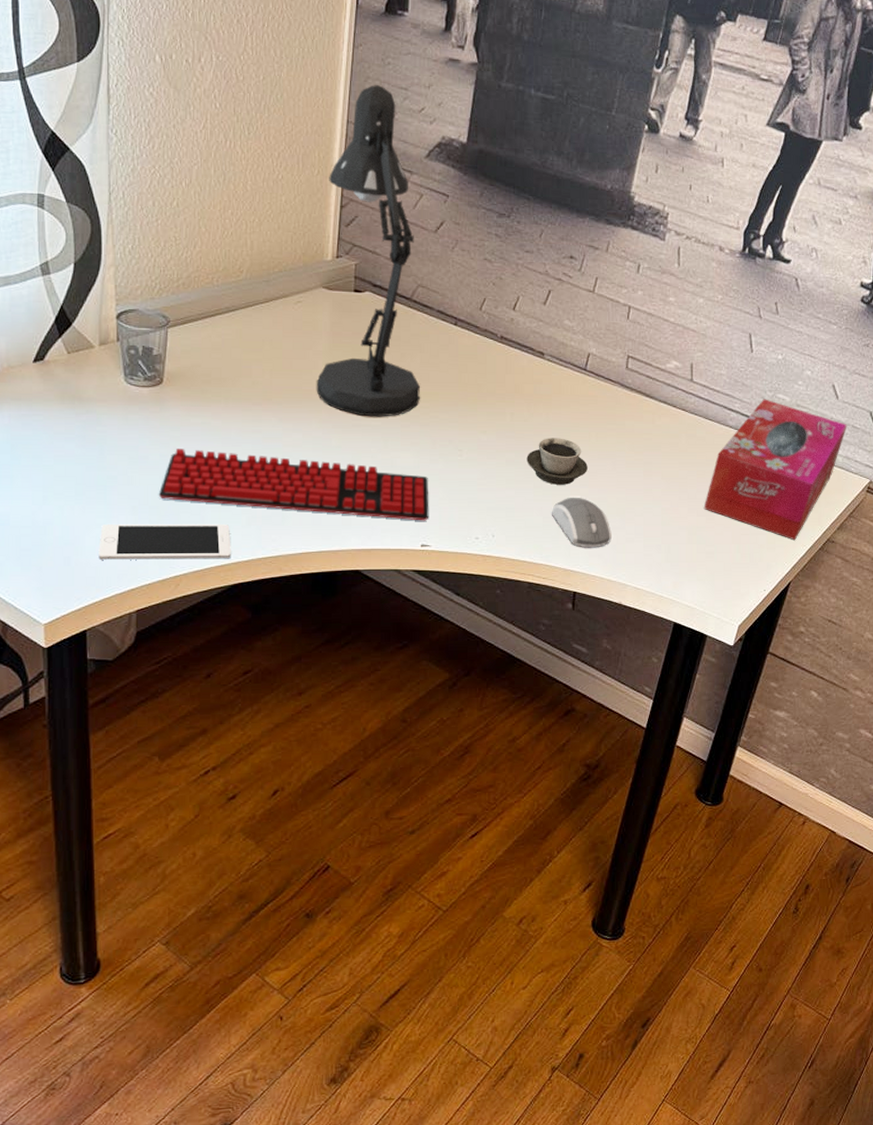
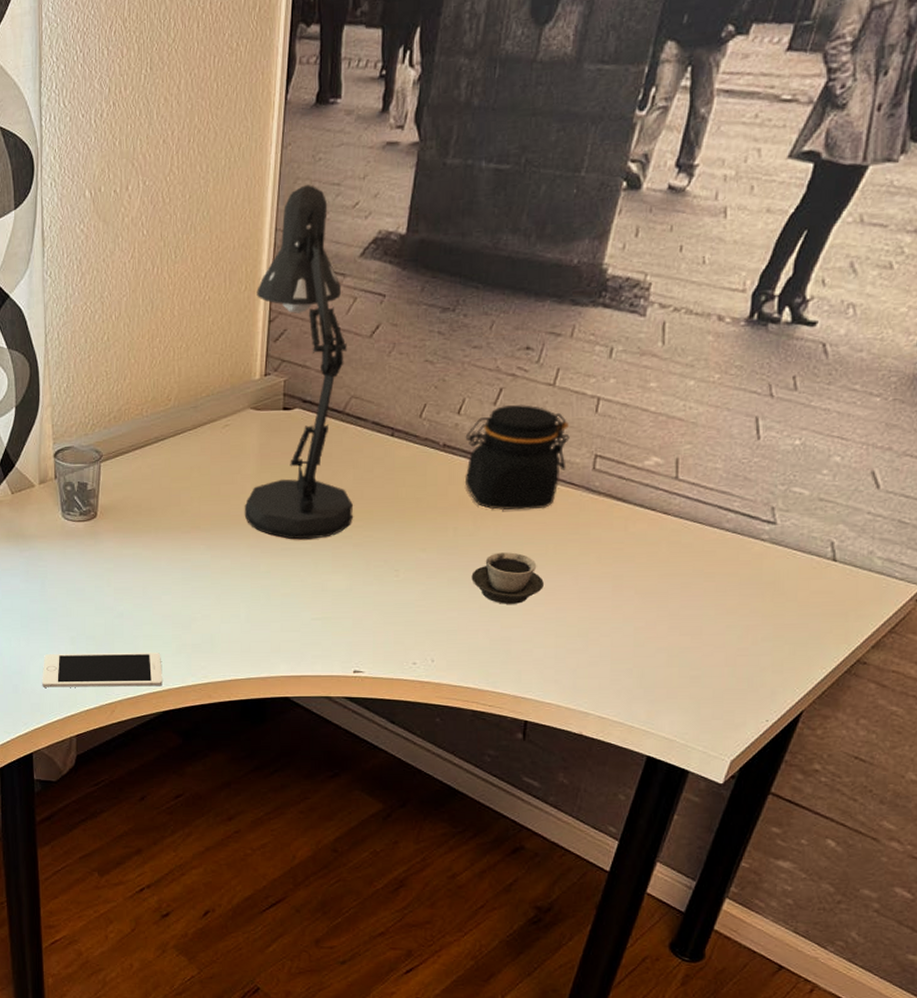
keyboard: present [158,449,429,521] -> none [94,580,362,646]
jar: none [519,306,607,401] -> present [464,404,570,510]
computer mouse: present [552,497,612,548] -> none [500,617,571,673]
tissue box: present [703,399,848,541] -> none [688,494,892,662]

